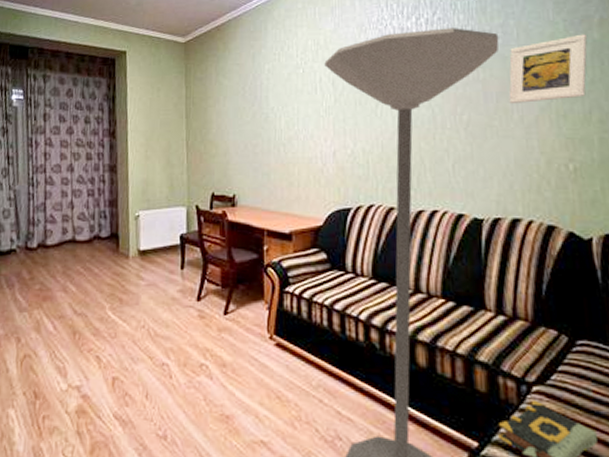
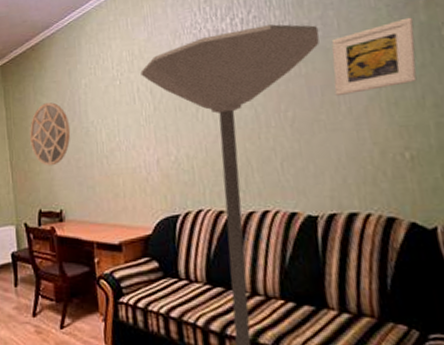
home mirror: none [208,85,250,149] -> present [30,102,71,166]

